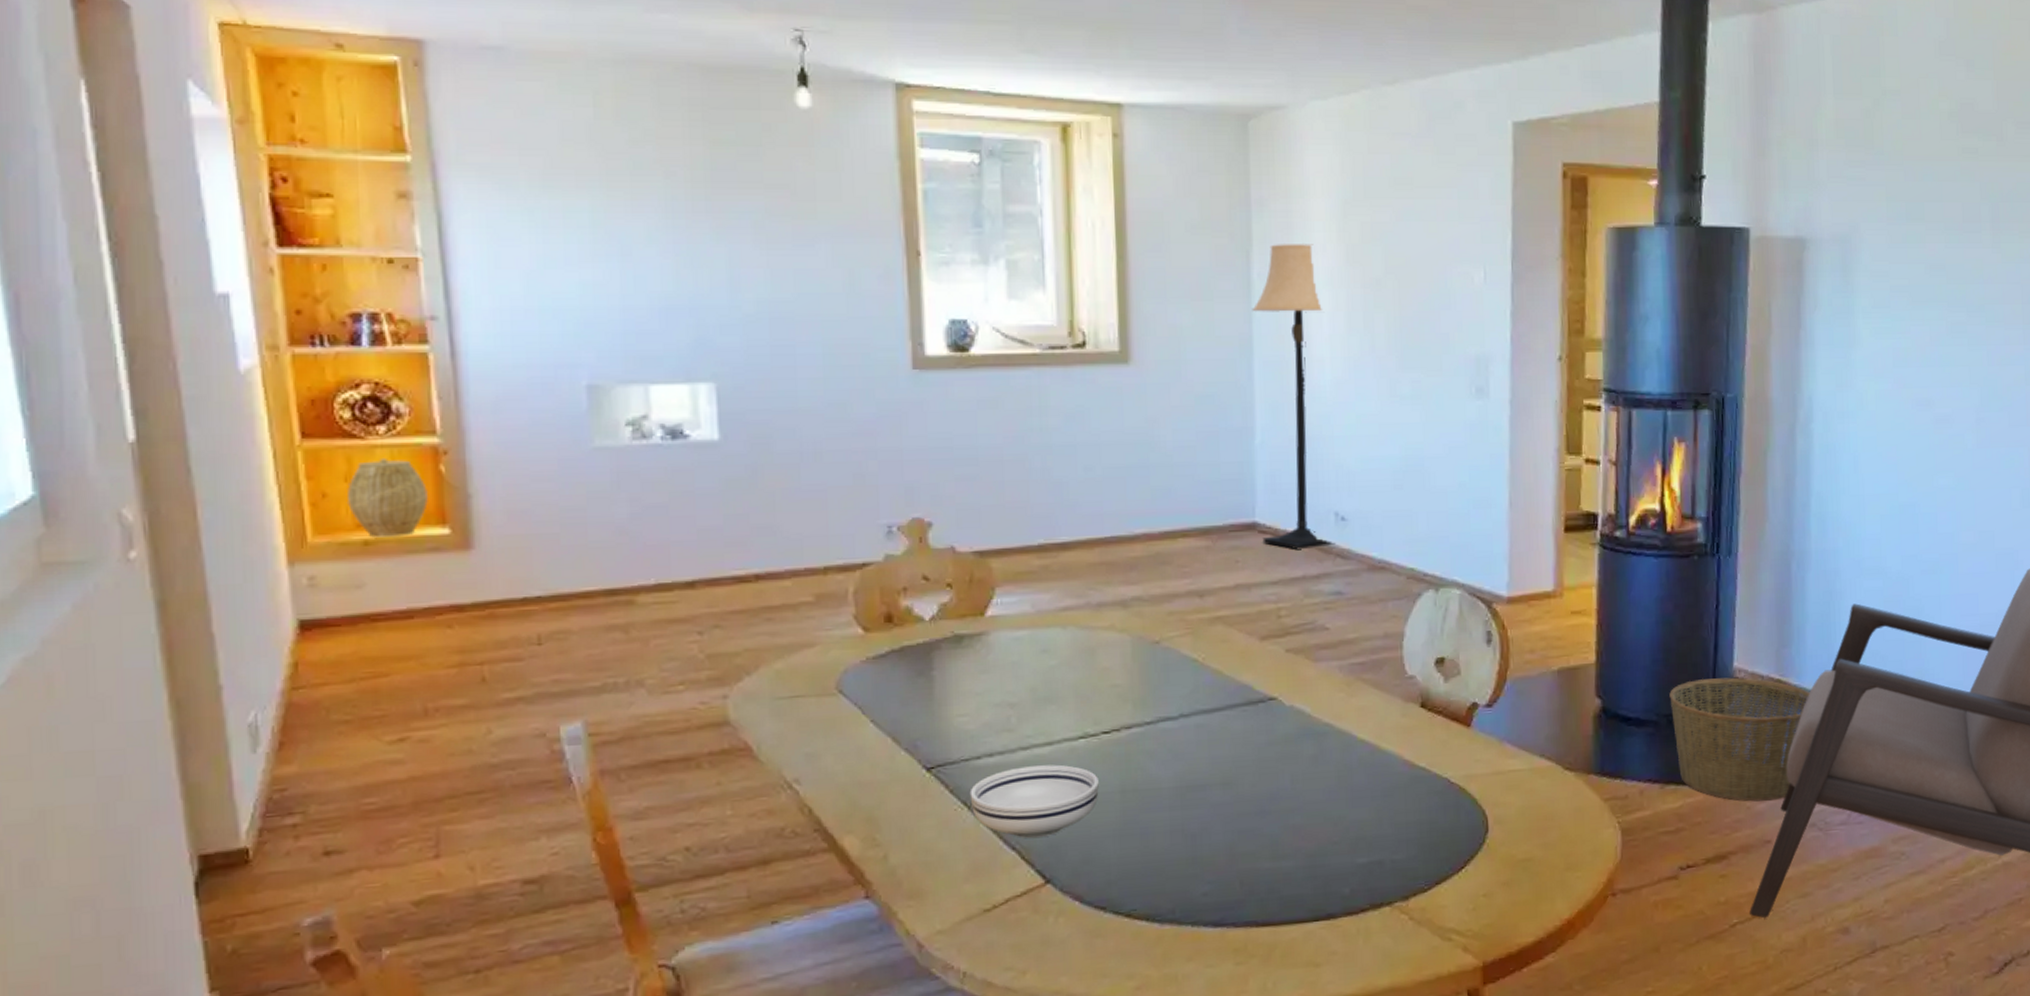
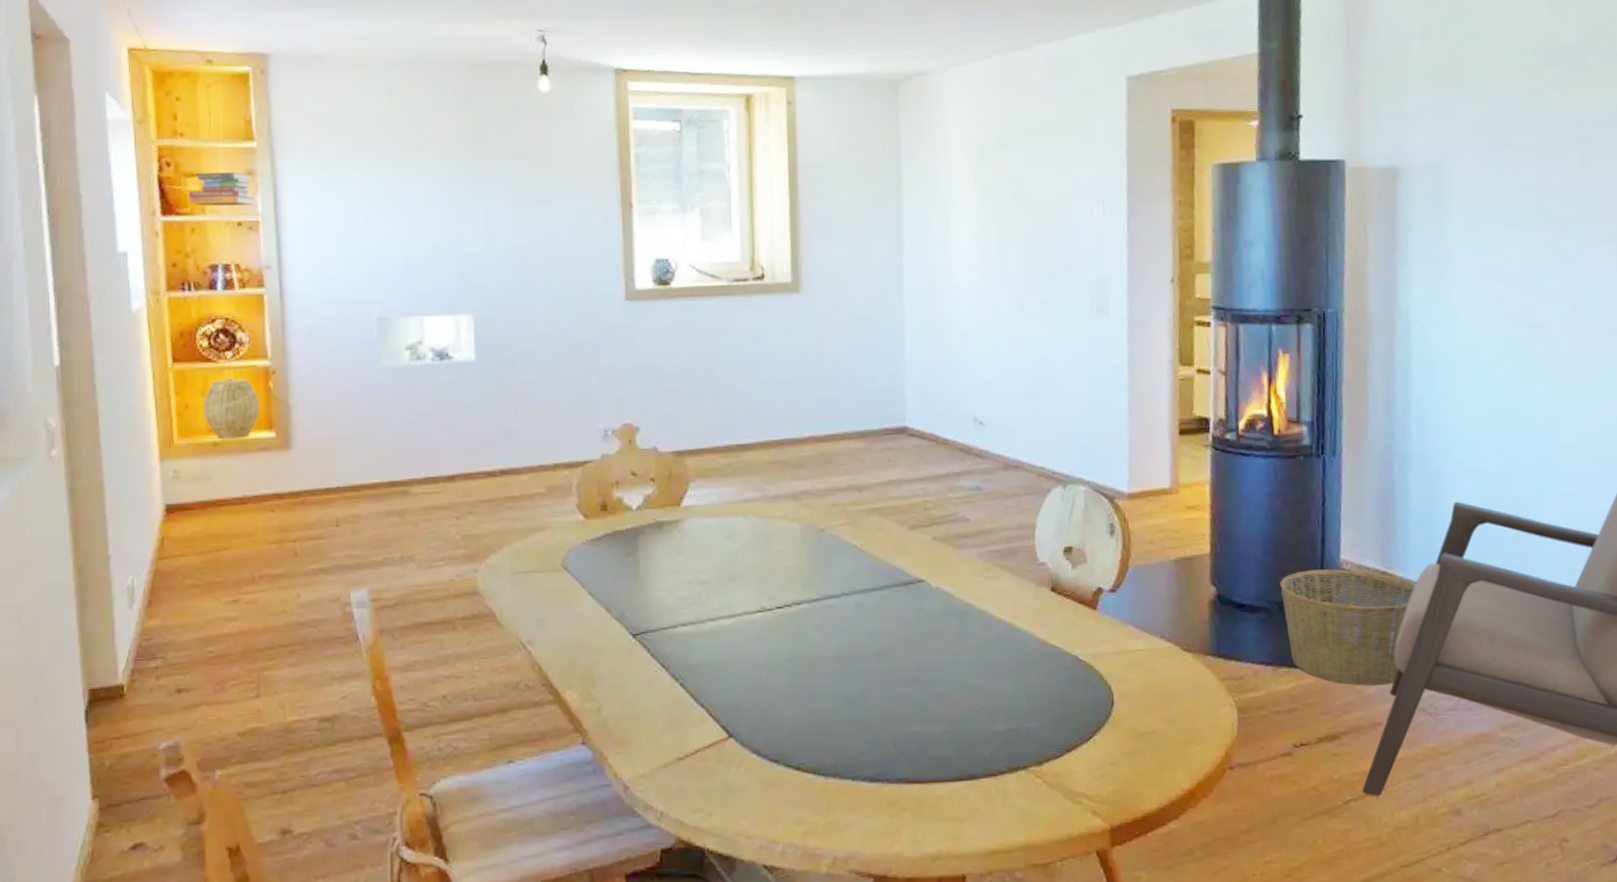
books: none [314,193,410,238] -> present [188,172,254,206]
bowl: present [969,764,1099,839] -> none [667,634,774,698]
lamp: present [1252,244,1335,550] -> none [902,187,975,451]

